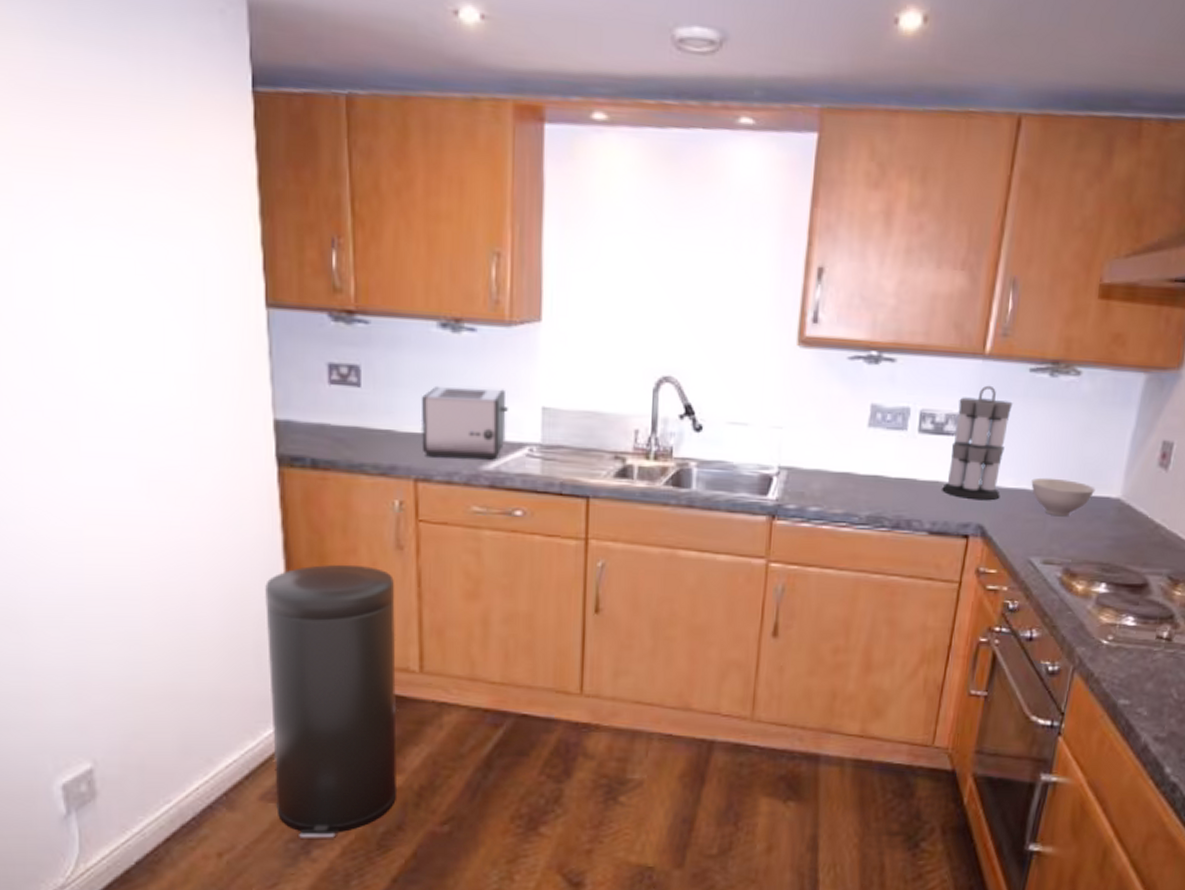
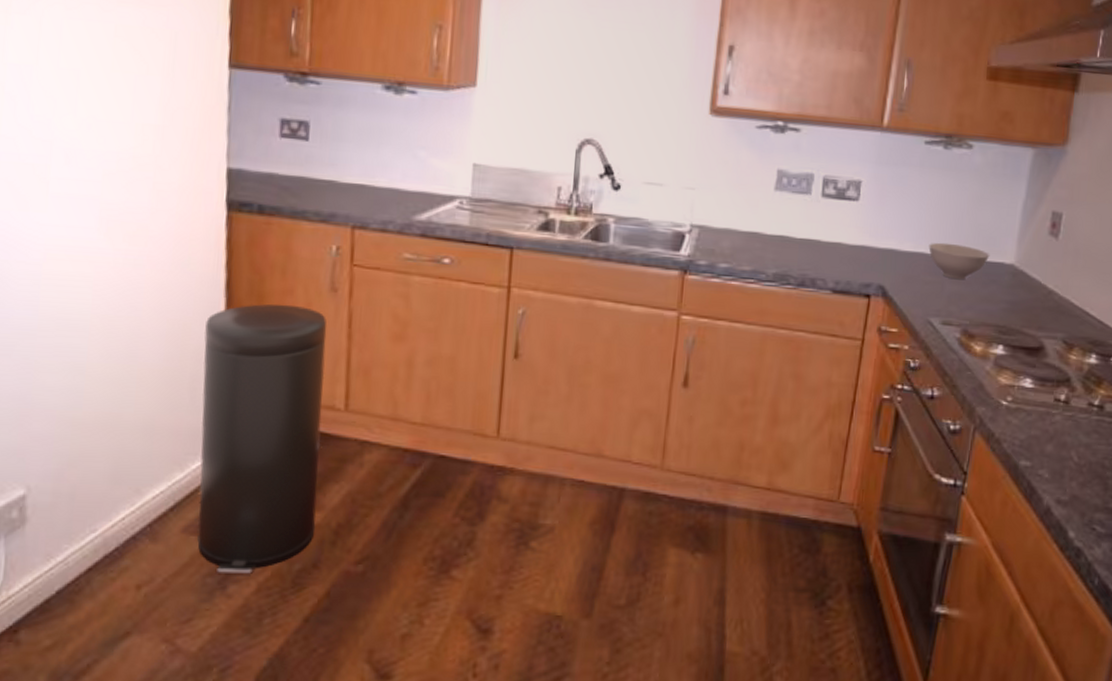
toaster: present [420,387,508,458] -> none [361,143,442,210]
spice rack: present [942,385,1013,501] -> none [844,155,910,263]

